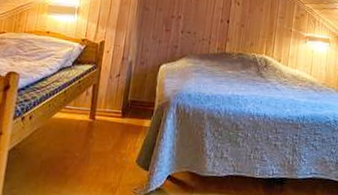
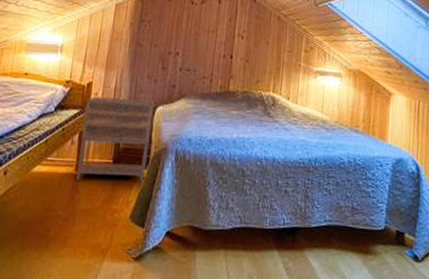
nightstand: none [91,54,158,130] -> present [77,96,154,181]

